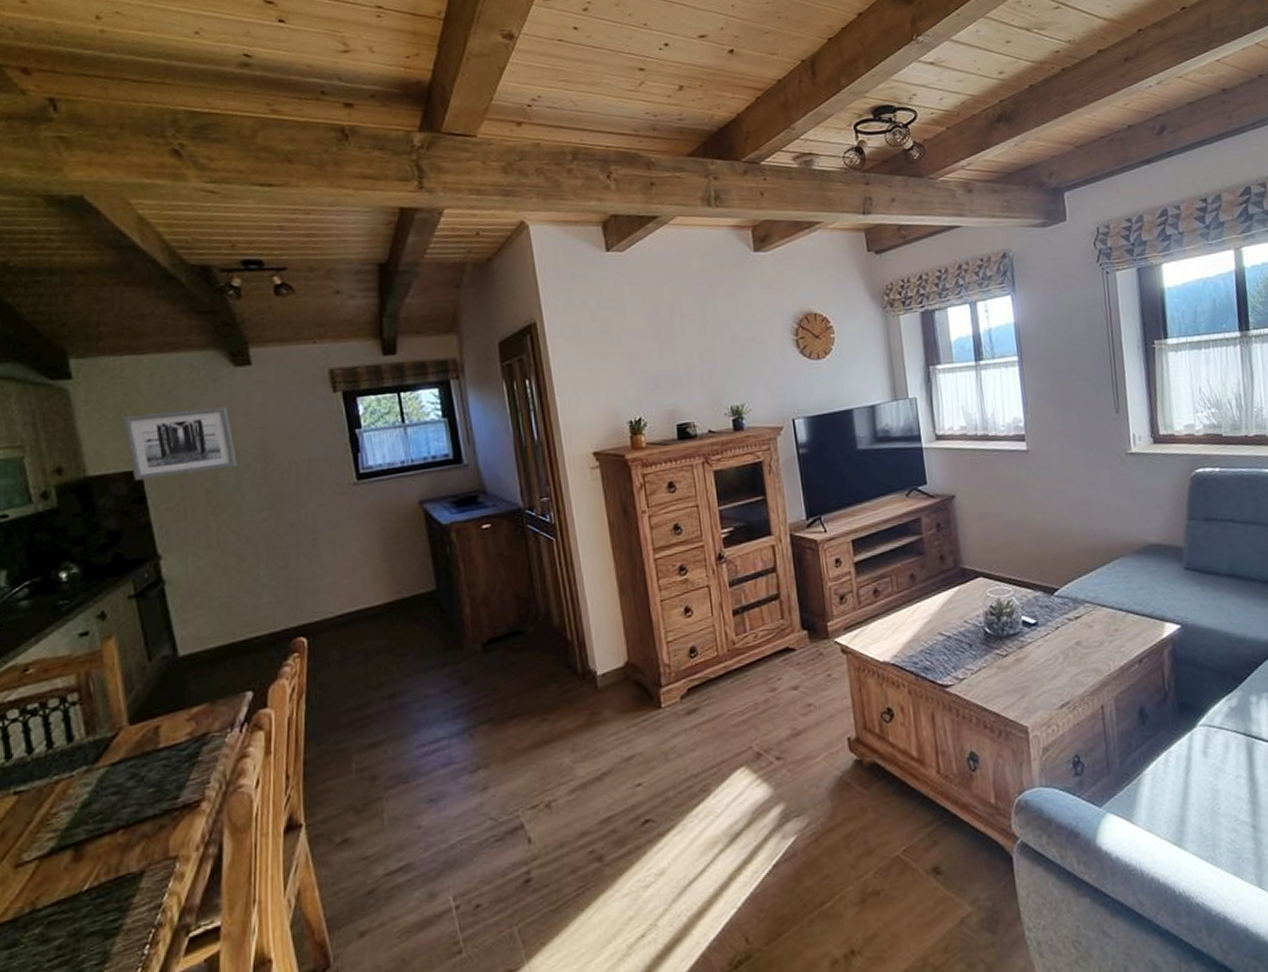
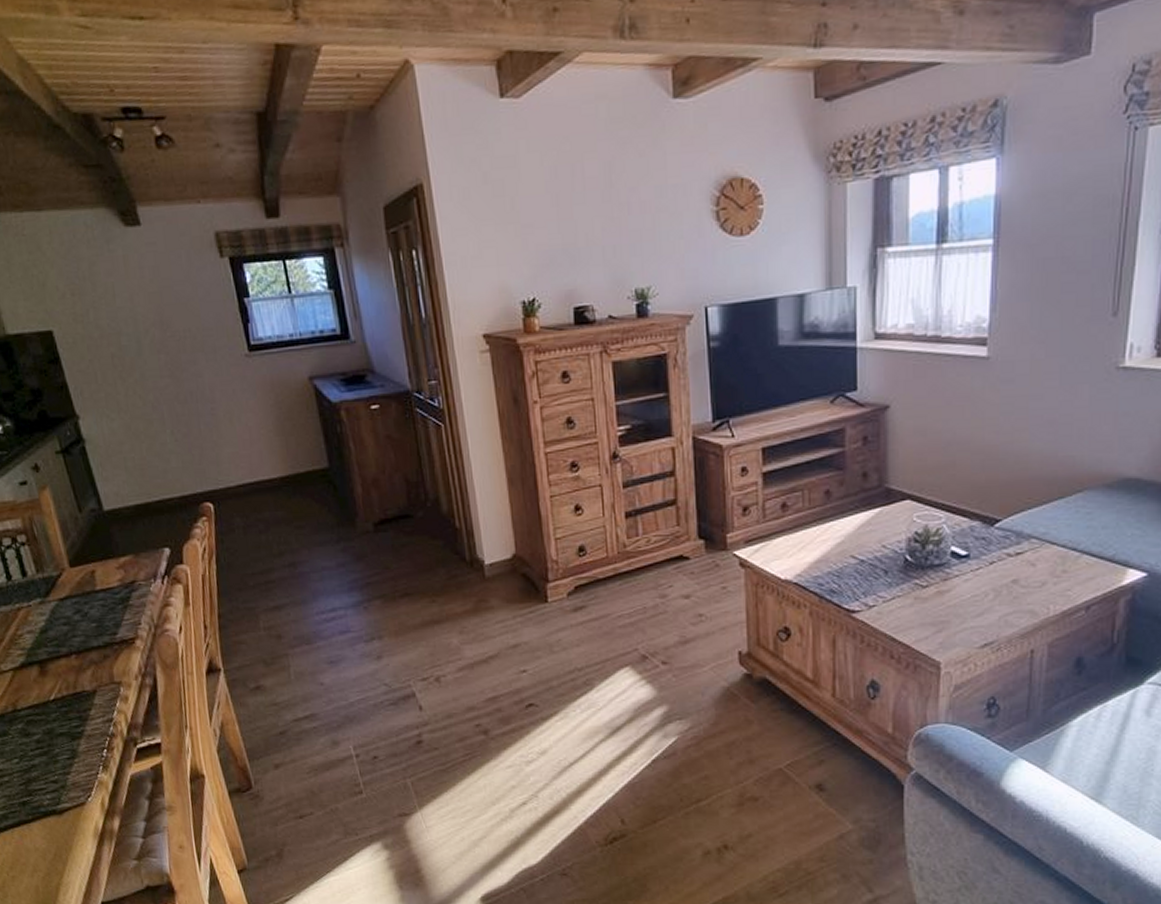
wall art: present [123,407,237,481] -> none [30,269,137,341]

